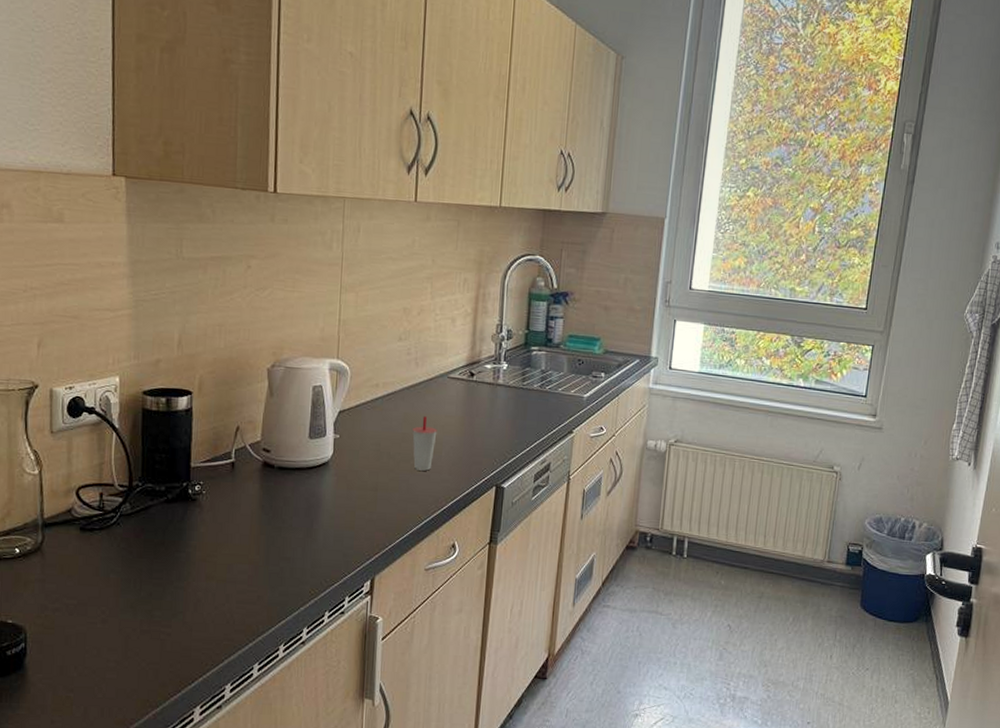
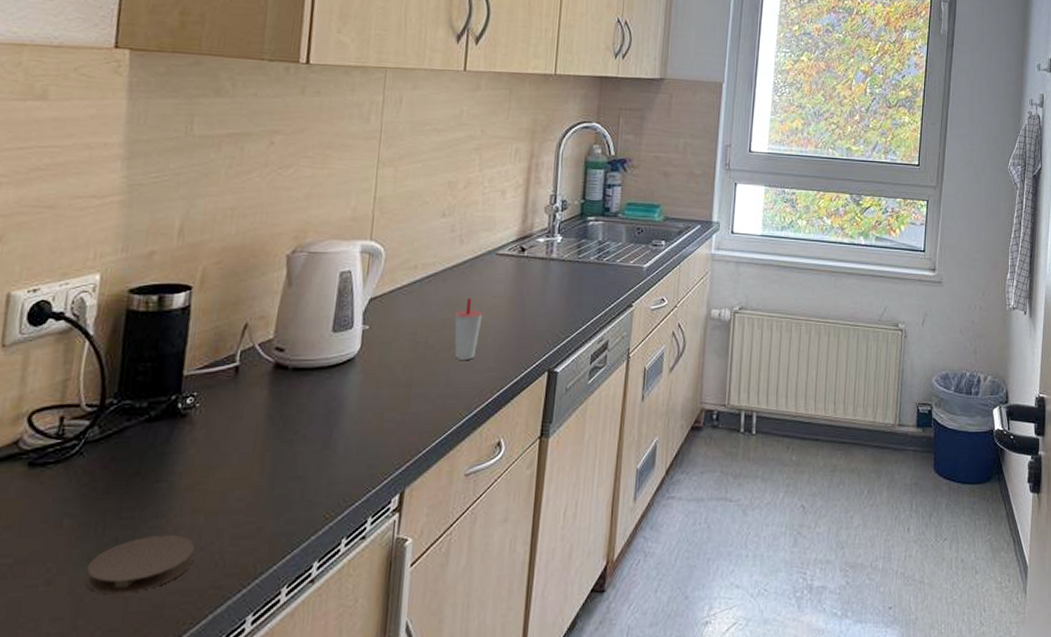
coaster: none [131,594,211,637] -> present [85,534,195,595]

